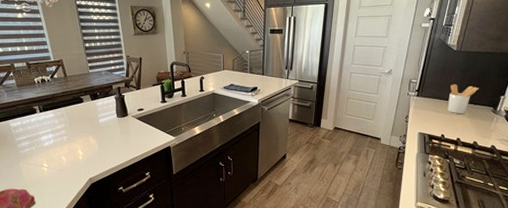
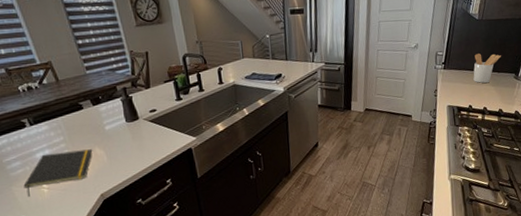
notepad: none [29,138,86,173] -> present [23,149,92,197]

